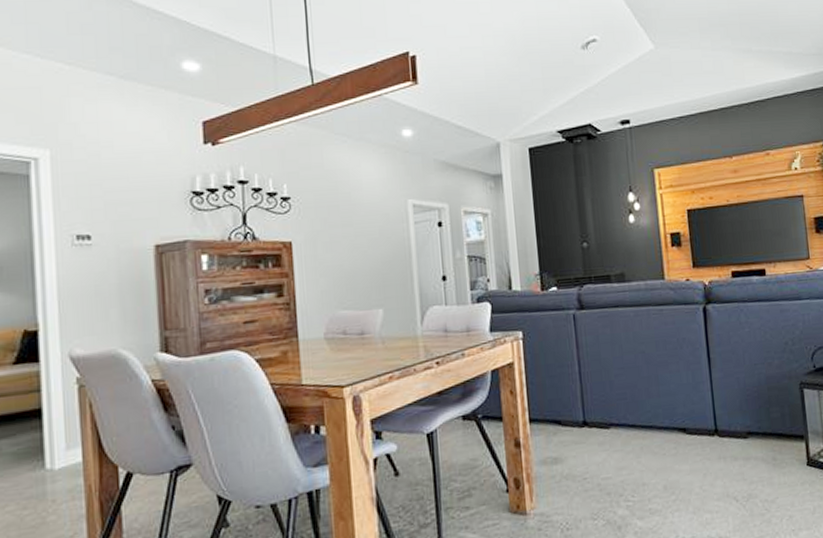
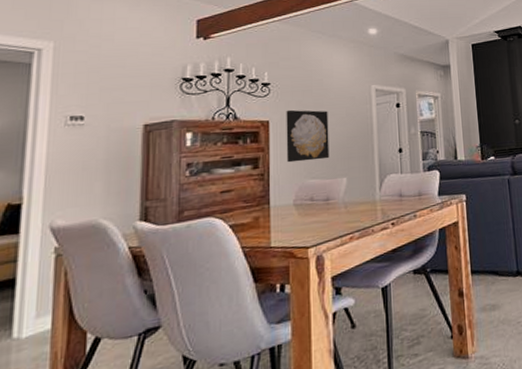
wall art: none [310,228,362,291] -> present [286,109,330,163]

